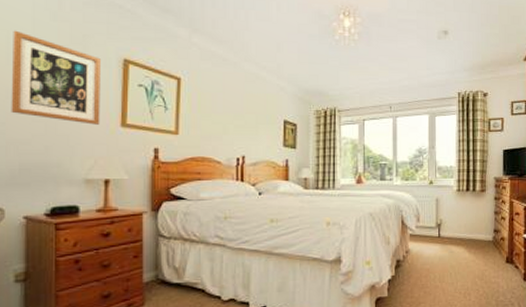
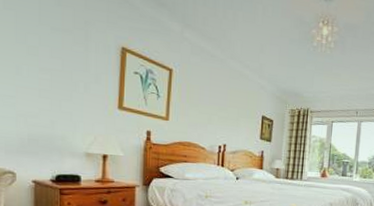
wall art: present [11,30,101,125] -> none [20,11,101,106]

